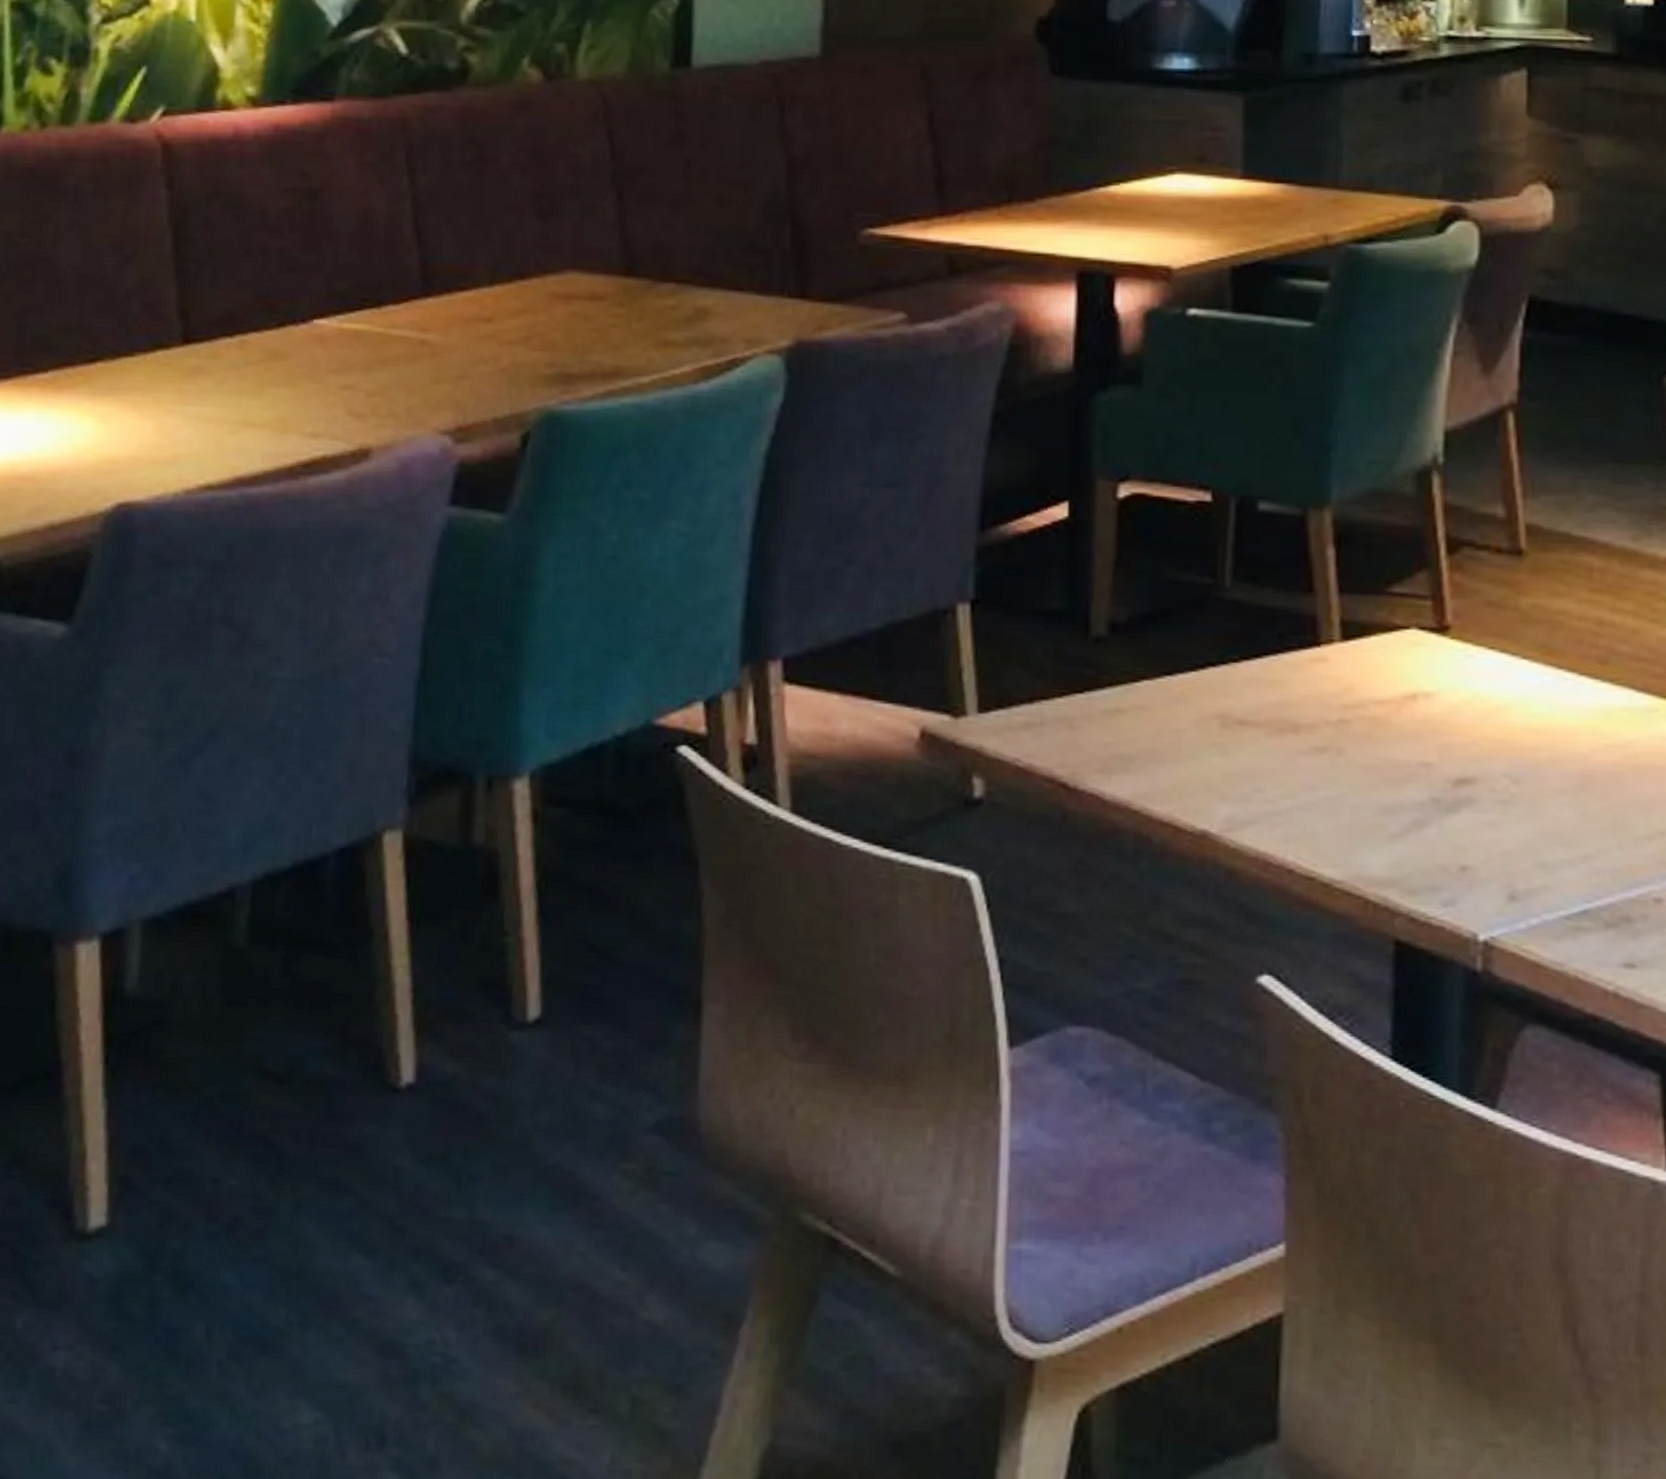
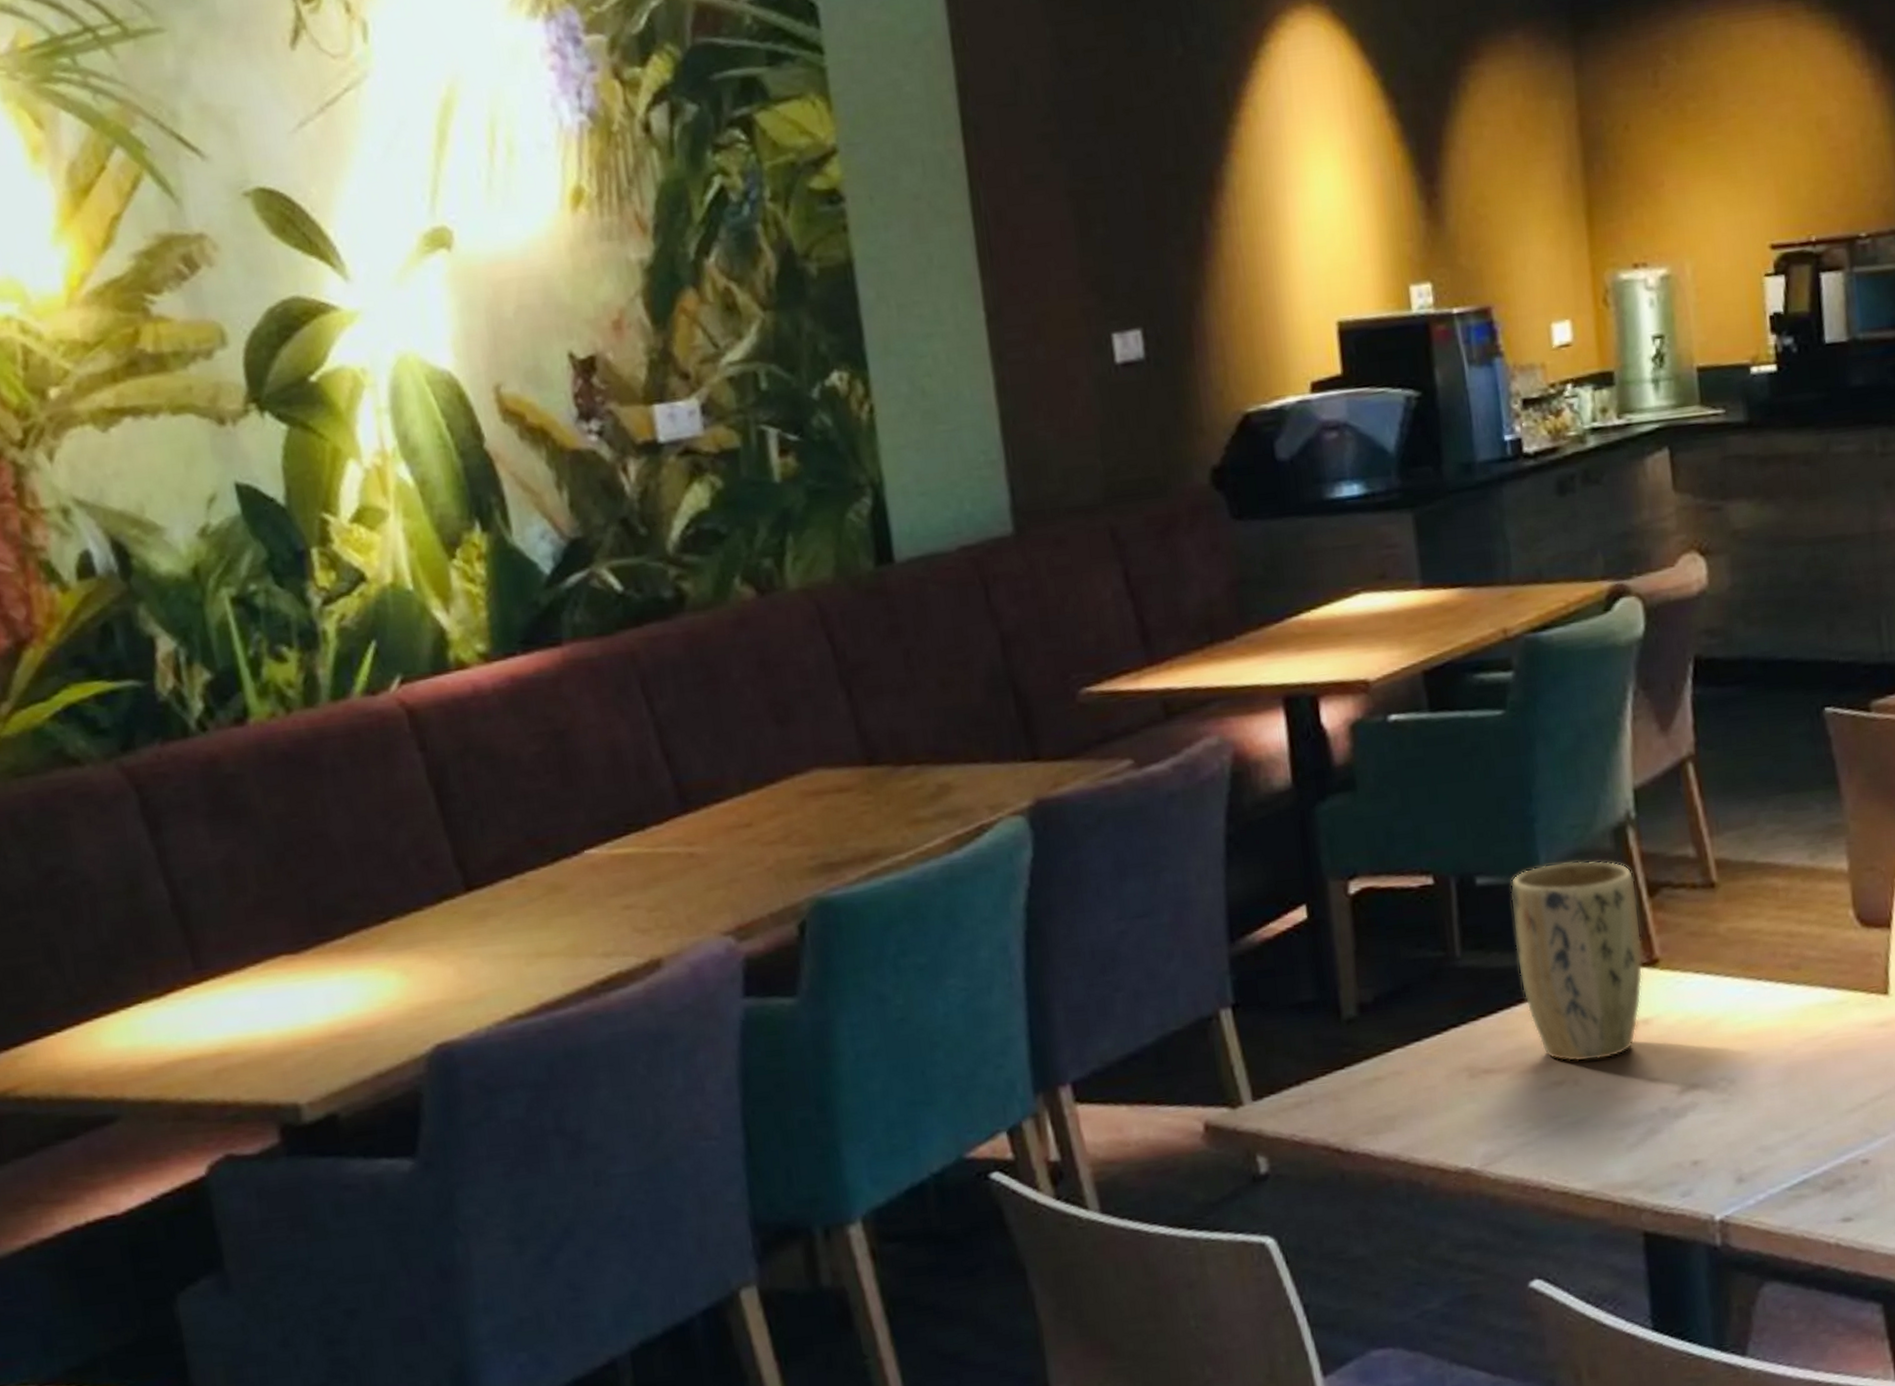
plant pot: none [1292,499,1435,731] -> present [1510,860,1643,1062]

